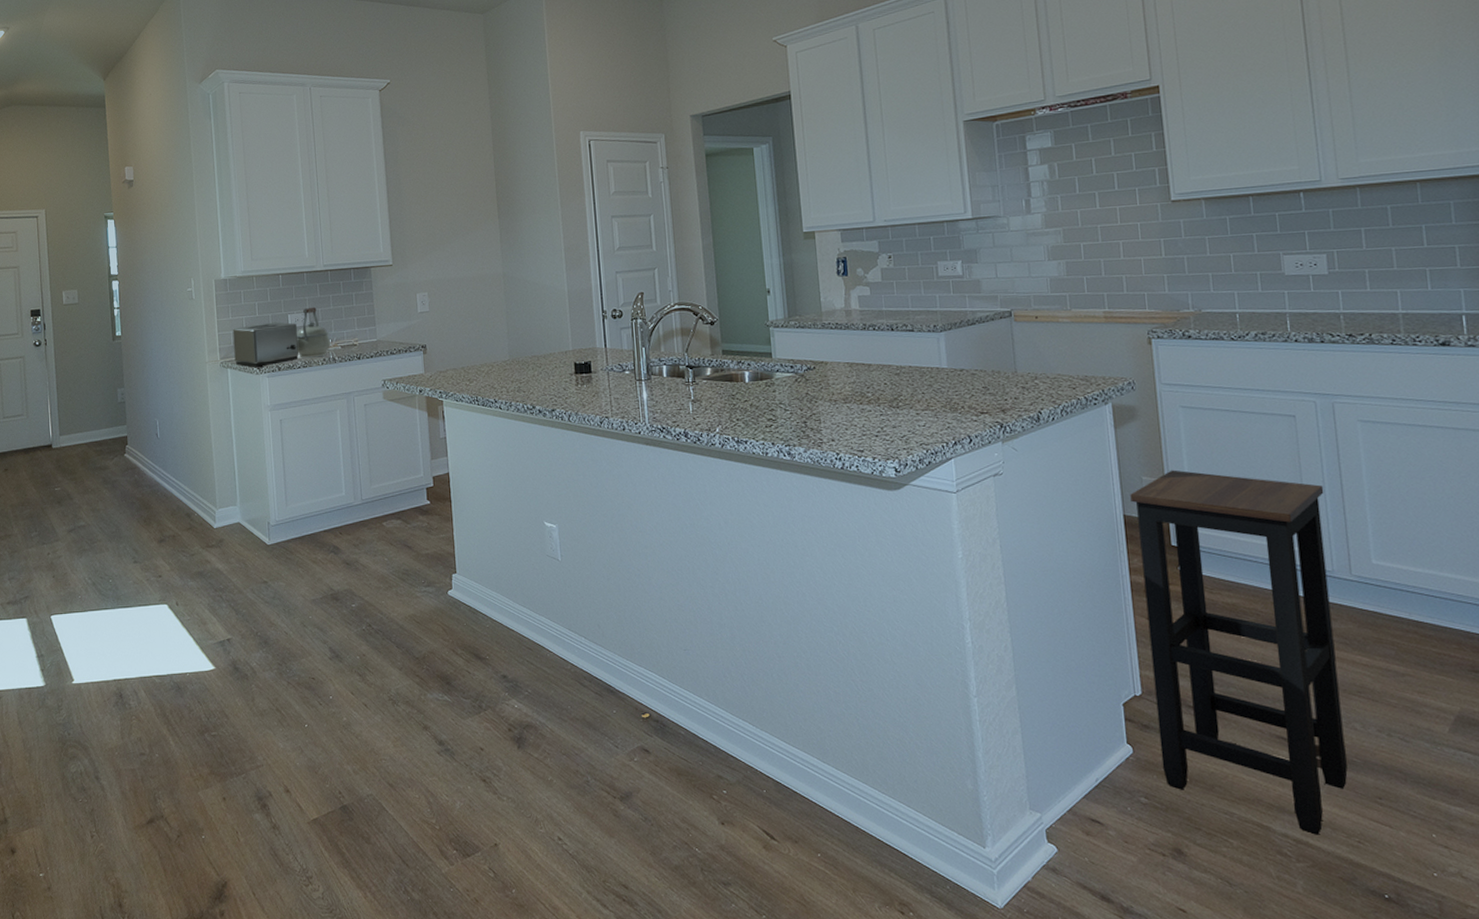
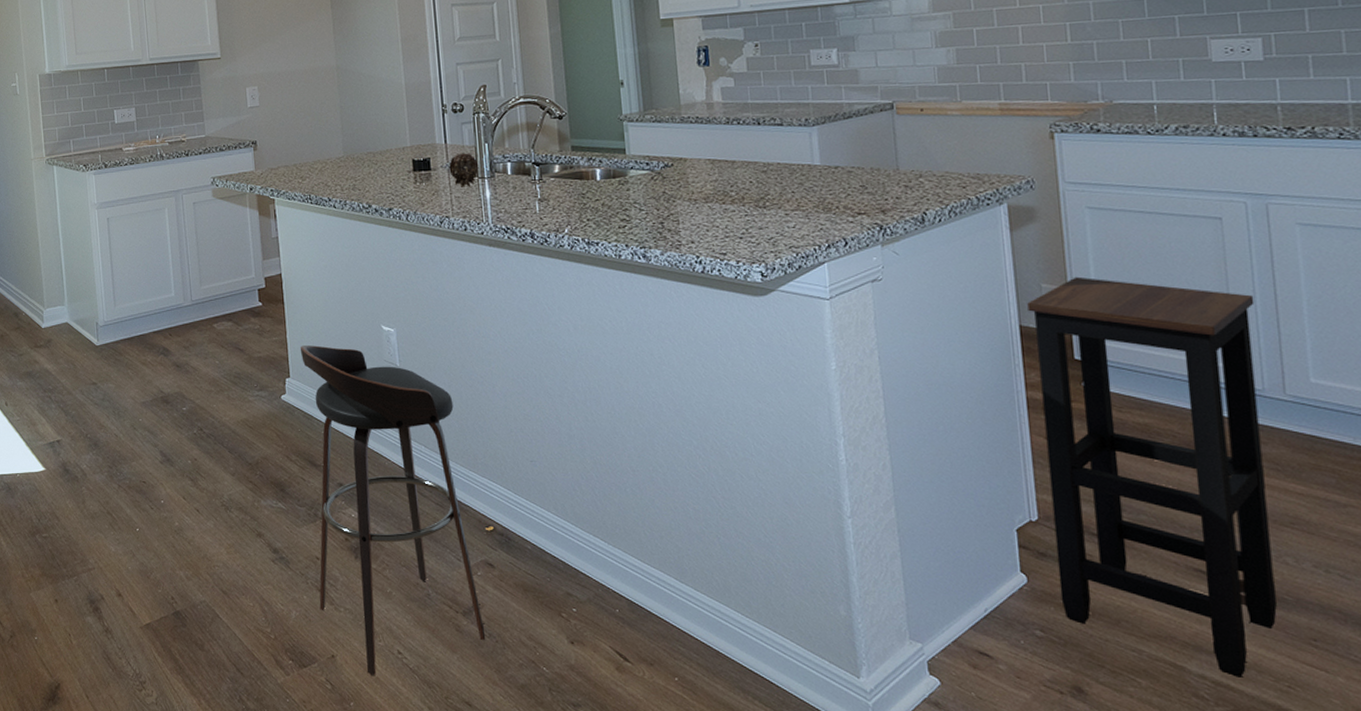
toaster: present [233,322,299,367] -> none [58,117,125,164]
kettle: present [297,306,331,358] -> none [123,102,159,155]
bar stool: none [466,542,642,862] -> present [300,345,486,675]
fruit: none [608,356,637,389] -> present [449,153,479,187]

